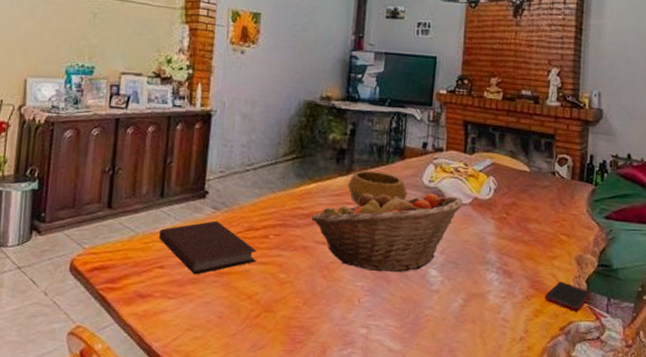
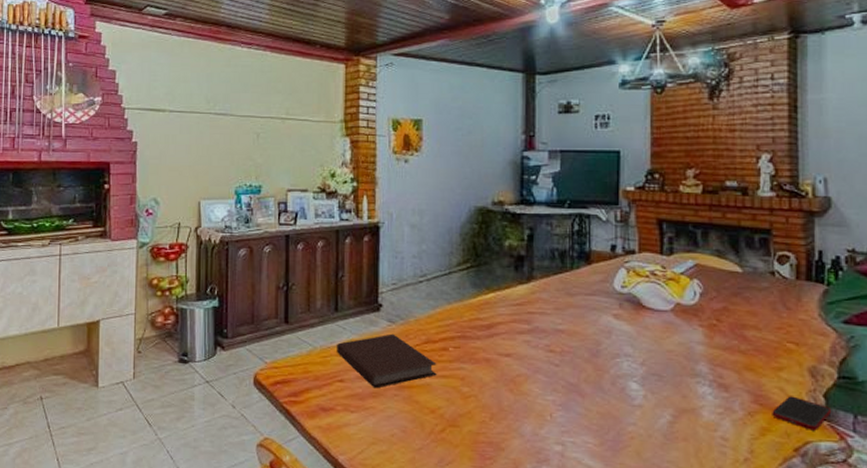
fruit basket: present [310,190,463,272] -> none [491,298,663,386]
decorative bowl: present [347,170,408,204] -> none [529,277,597,313]

